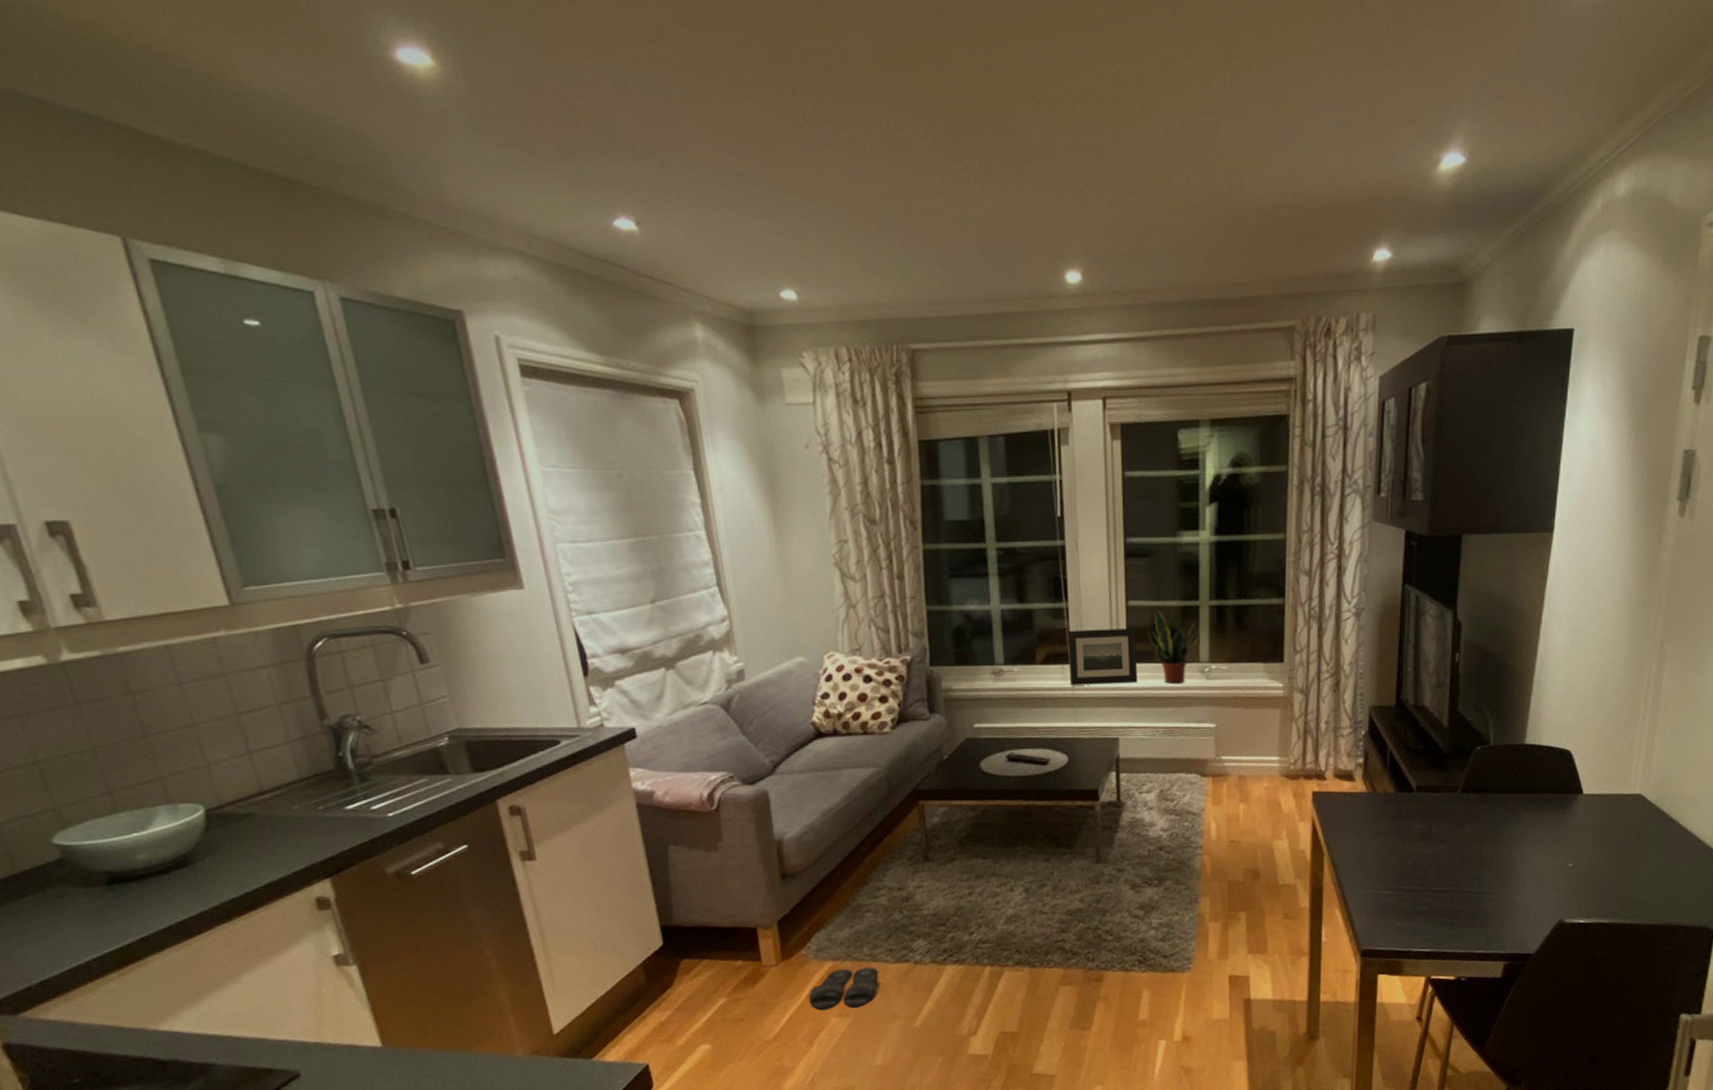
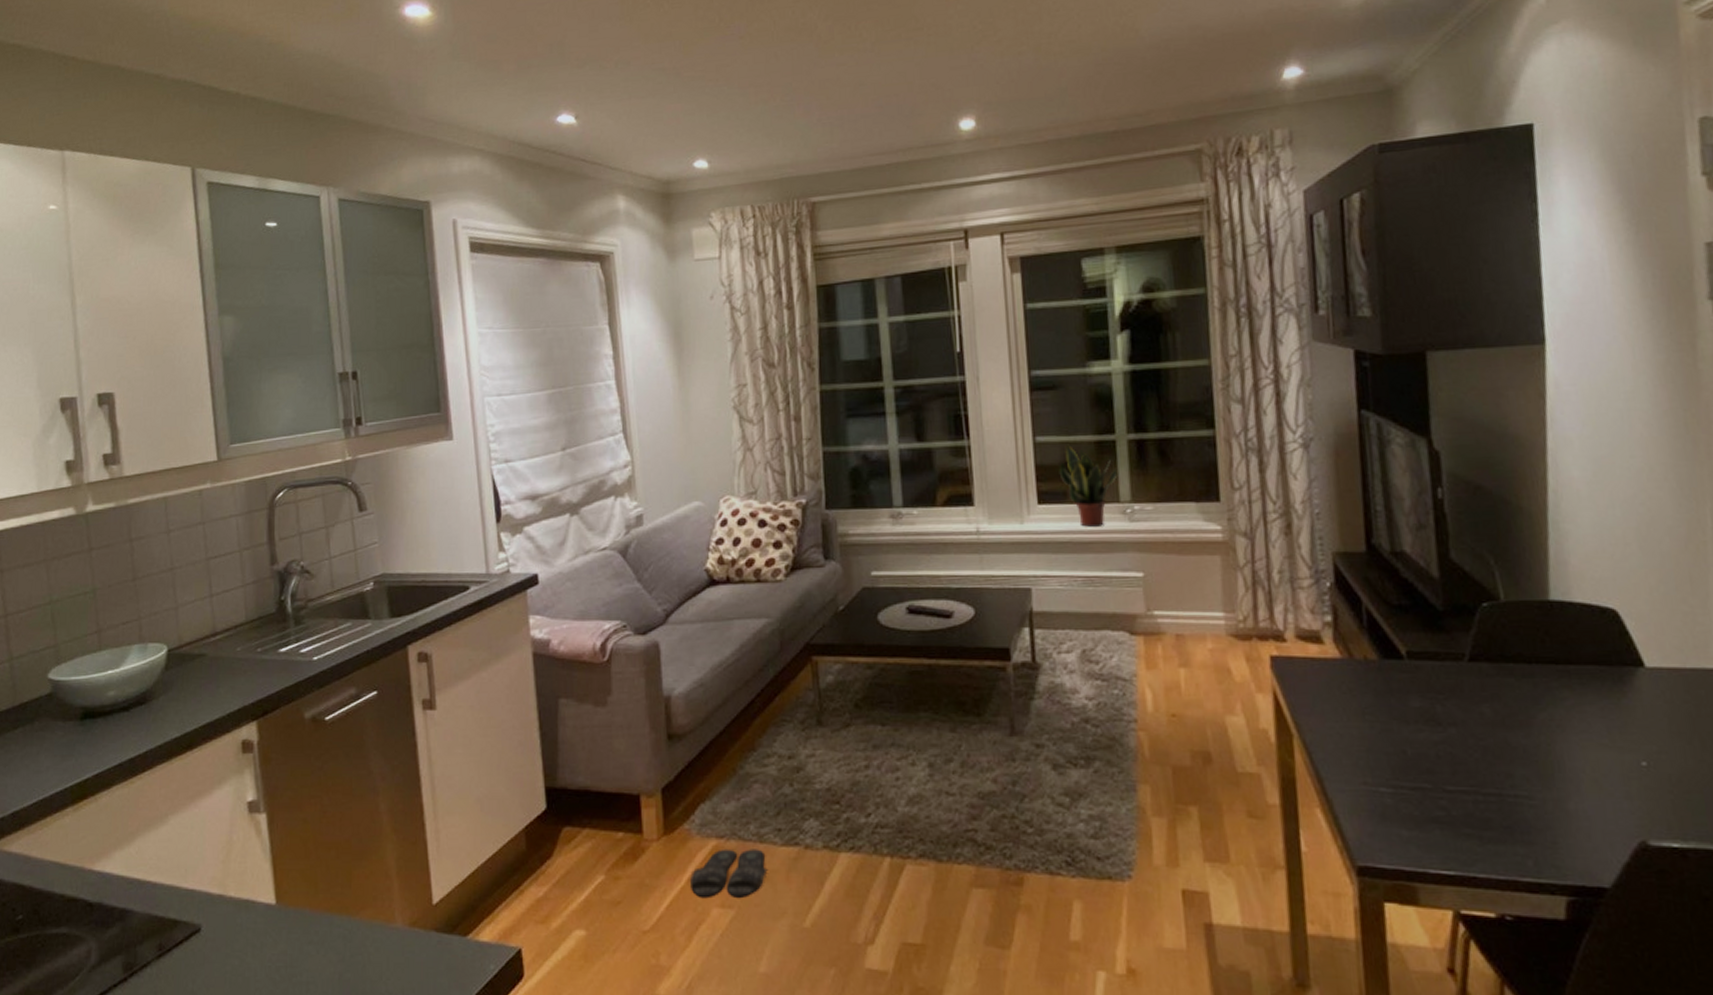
picture frame: present [1067,628,1138,685] -> none [970,466,1050,529]

